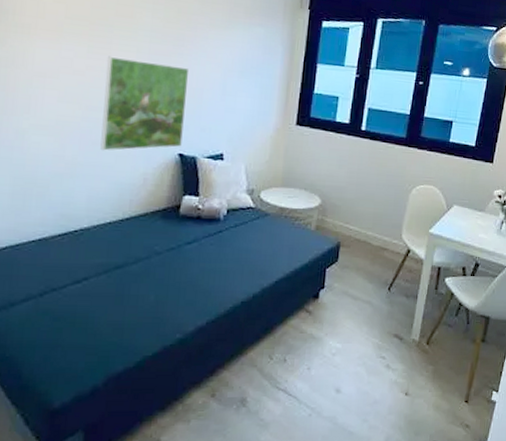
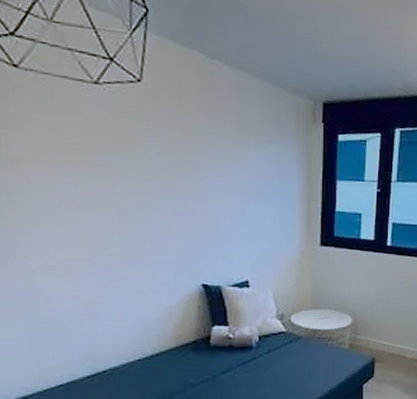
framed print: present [100,56,190,151] -> none [113,187,204,288]

